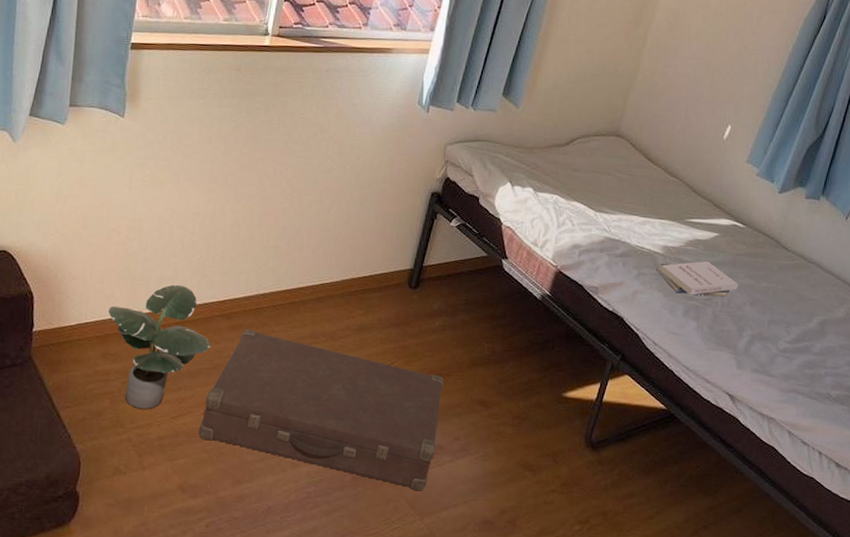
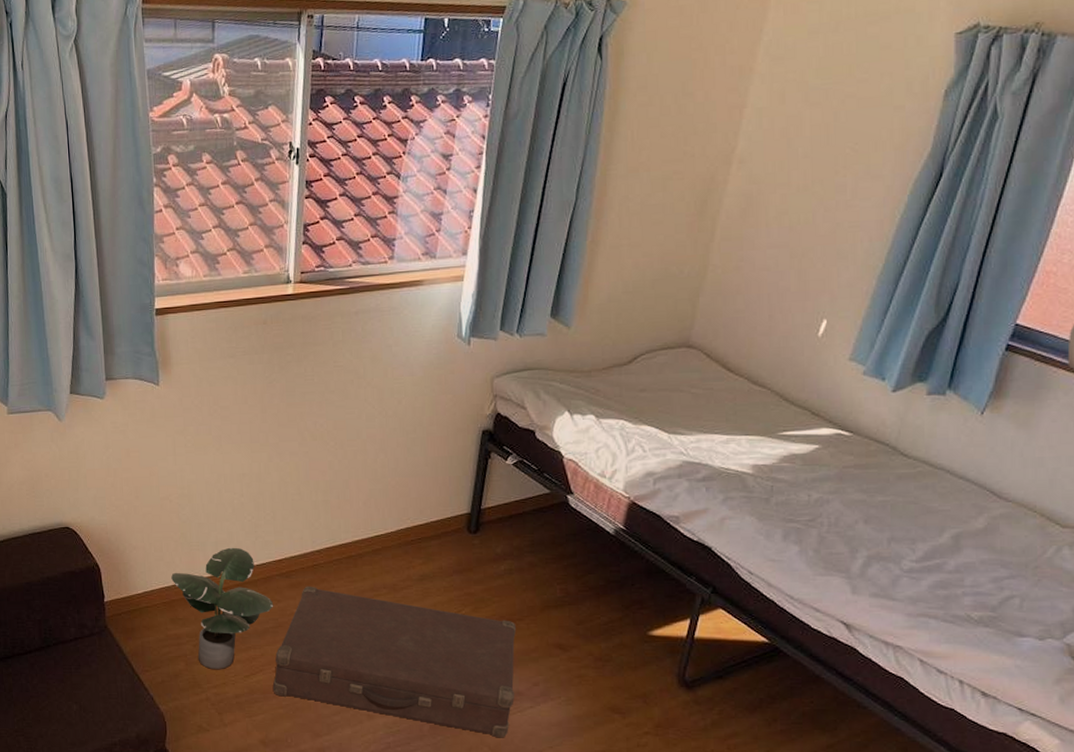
books: present [656,261,738,296] -> none [746,478,847,517]

